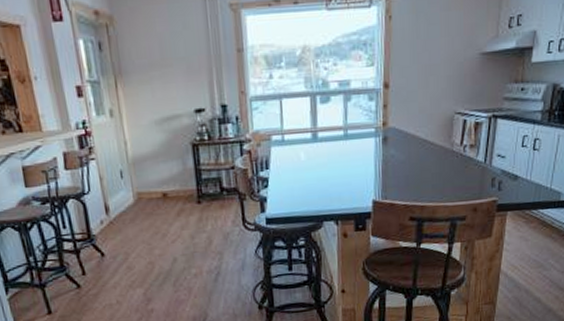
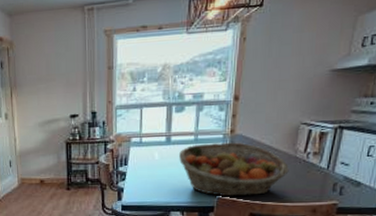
fruit basket: none [328,136,447,200] -> present [179,142,289,197]

